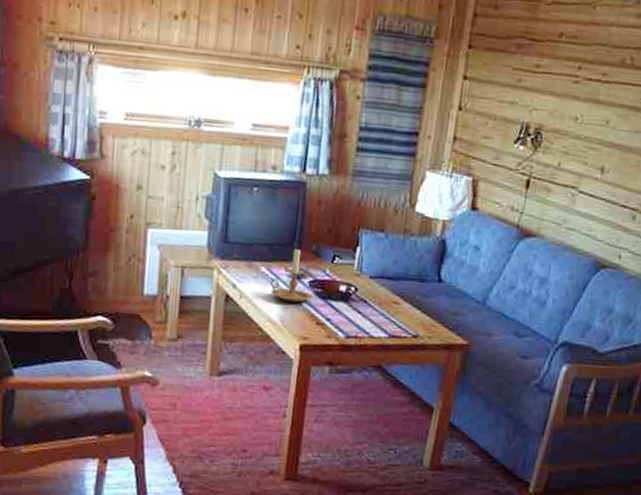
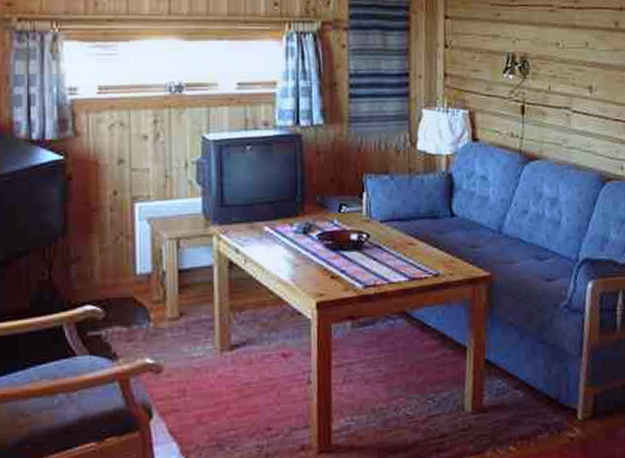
candle holder: present [270,248,313,303] -> none [276,202,324,259]

